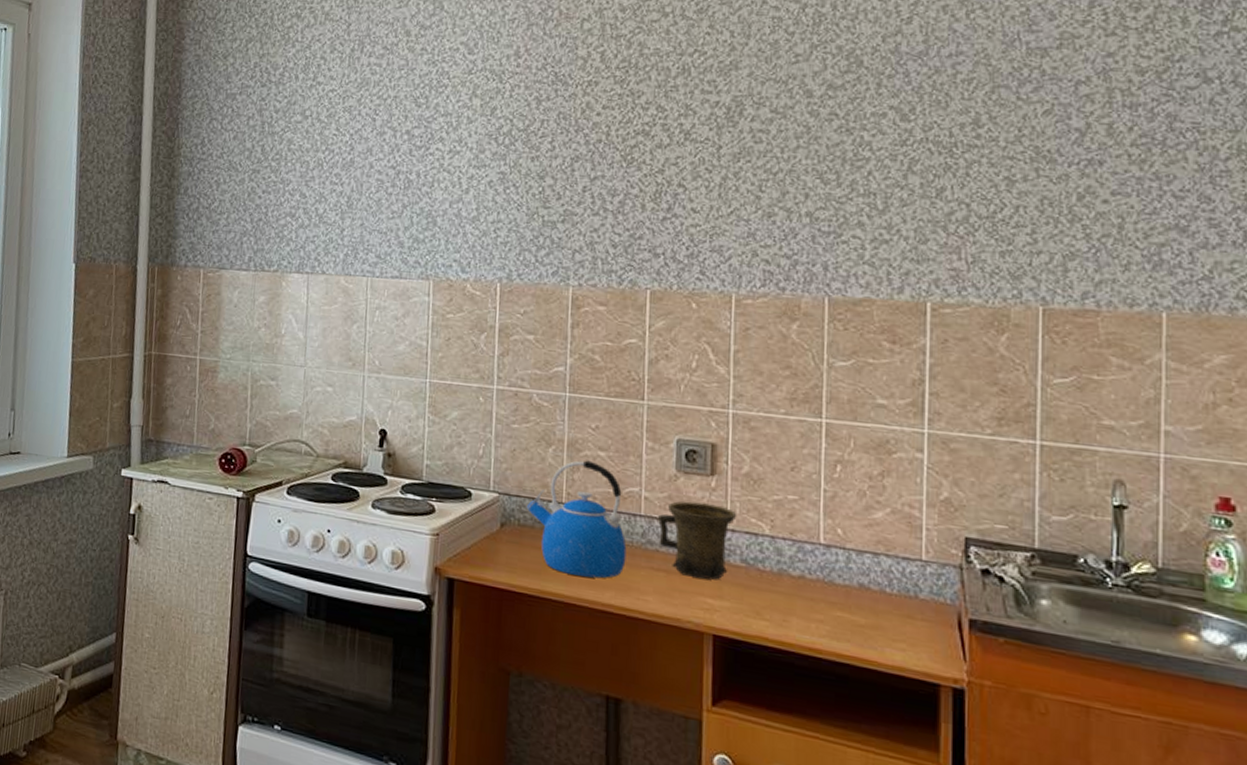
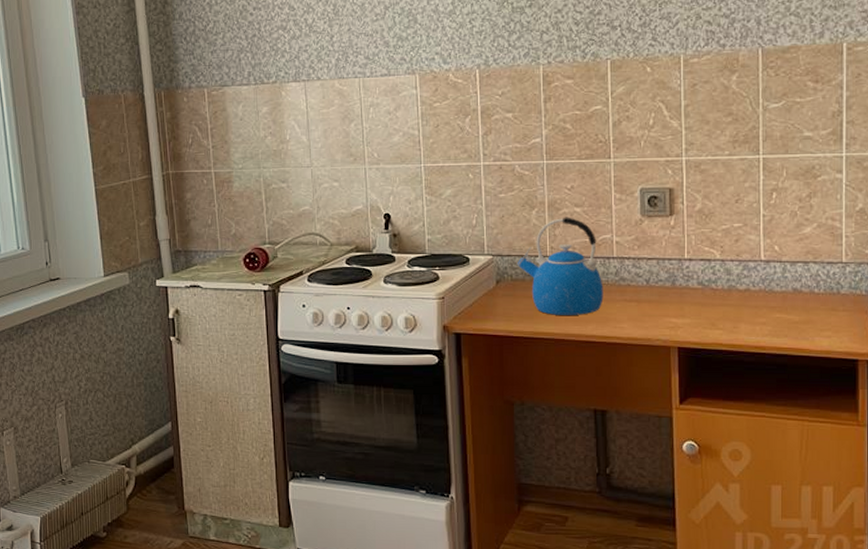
mug: present [658,501,737,580] -> none [628,240,693,303]

